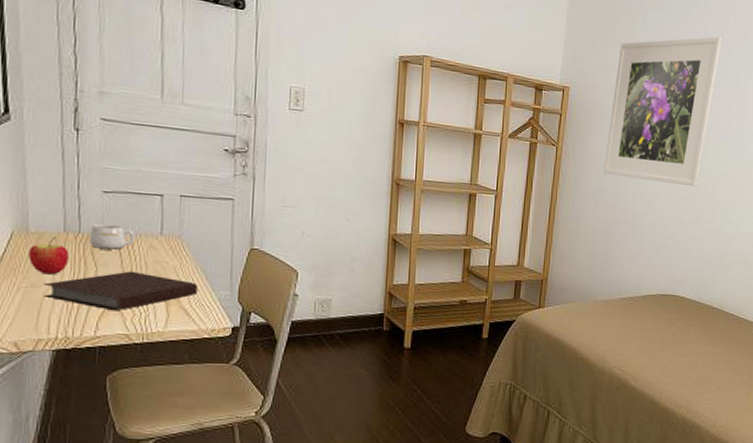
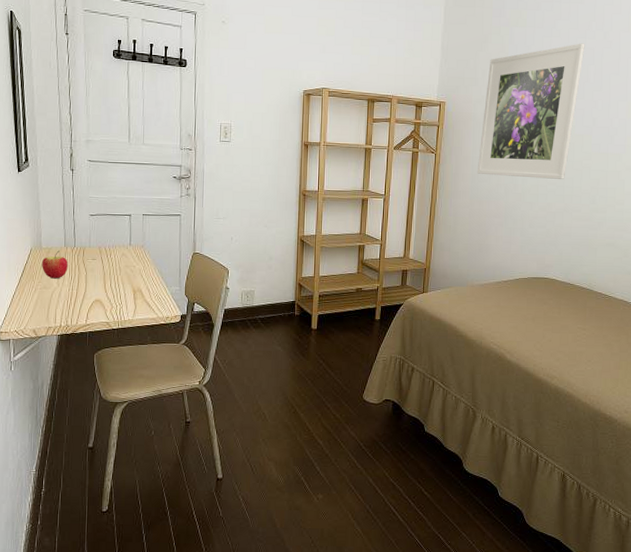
notebook: present [43,271,198,311] -> none [52,274,156,305]
mug: present [88,223,136,250] -> none [81,239,112,258]

